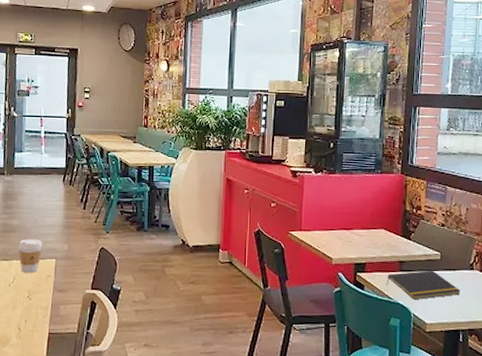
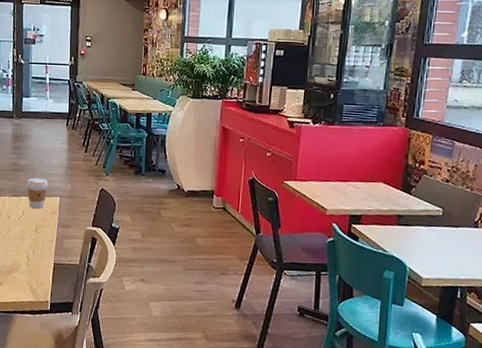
notepad: present [386,270,461,300] -> none [382,225,462,254]

